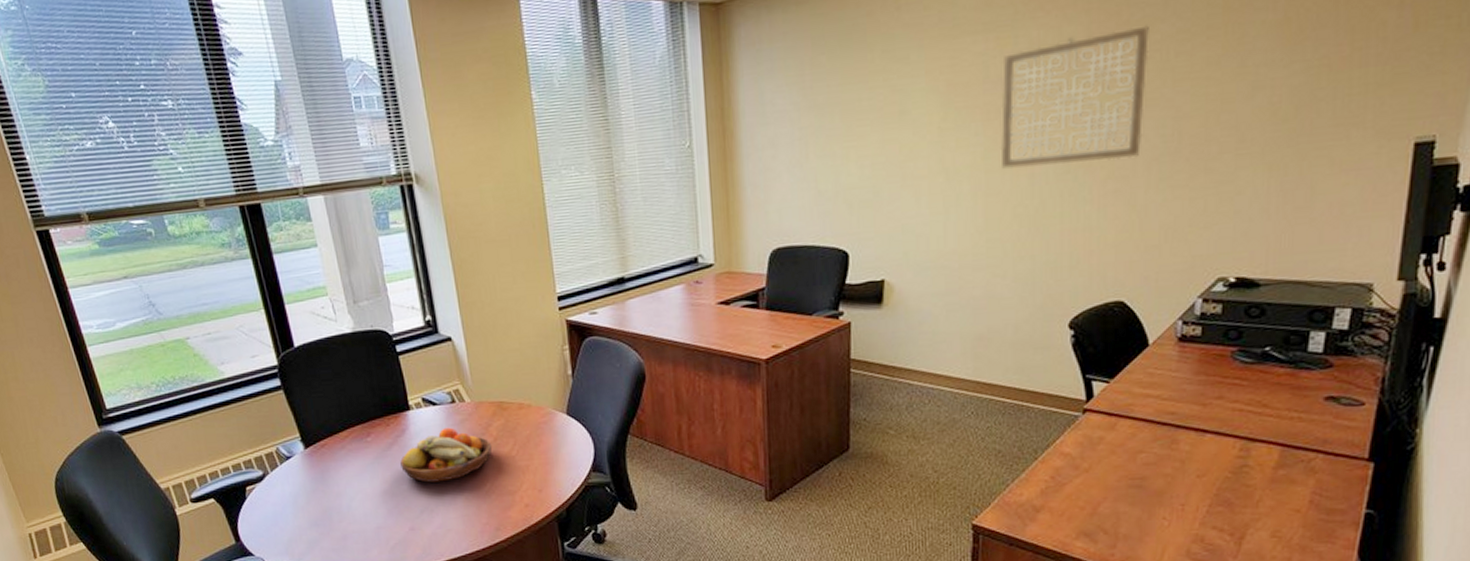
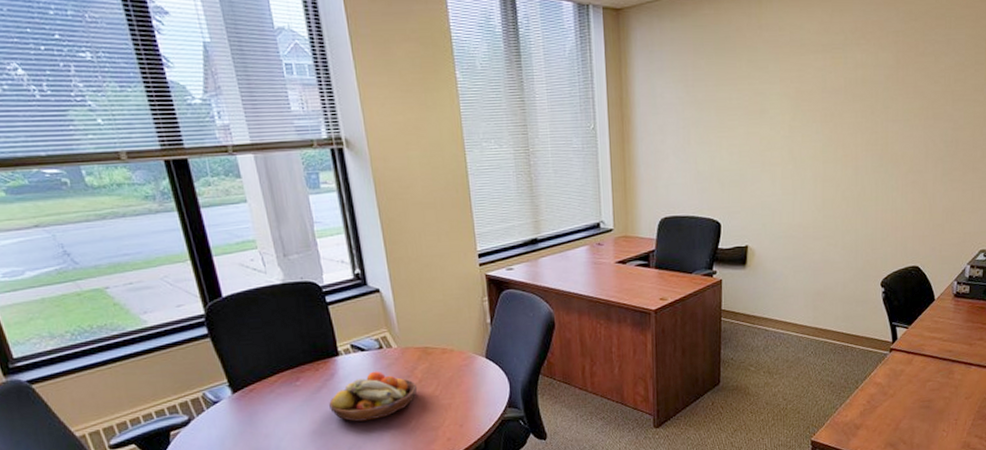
wall art: present [1000,25,1149,169] -> none [834,57,937,161]

